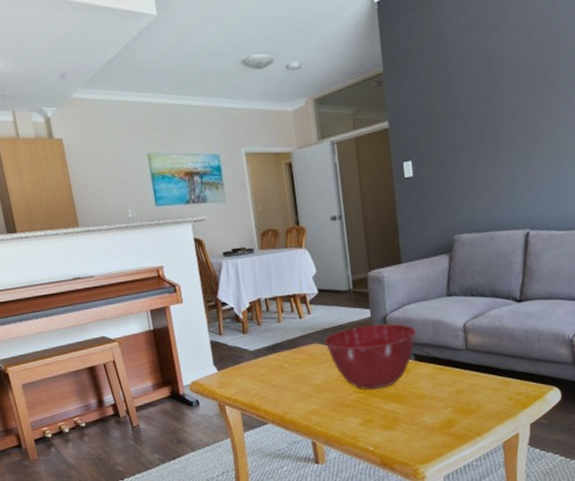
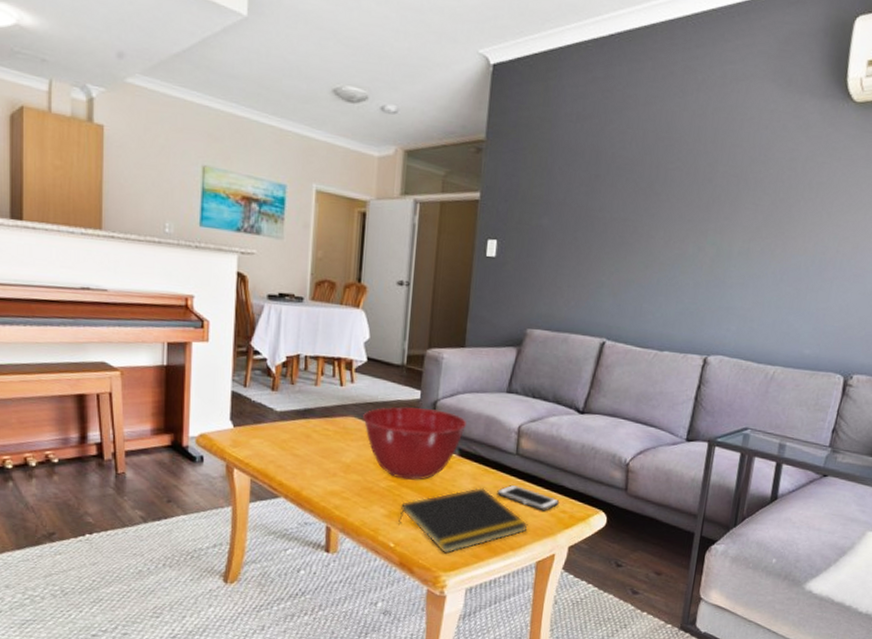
notepad: none [373,384,489,448] -> present [398,487,528,554]
cell phone: none [455,377,514,397] -> present [497,484,560,511]

